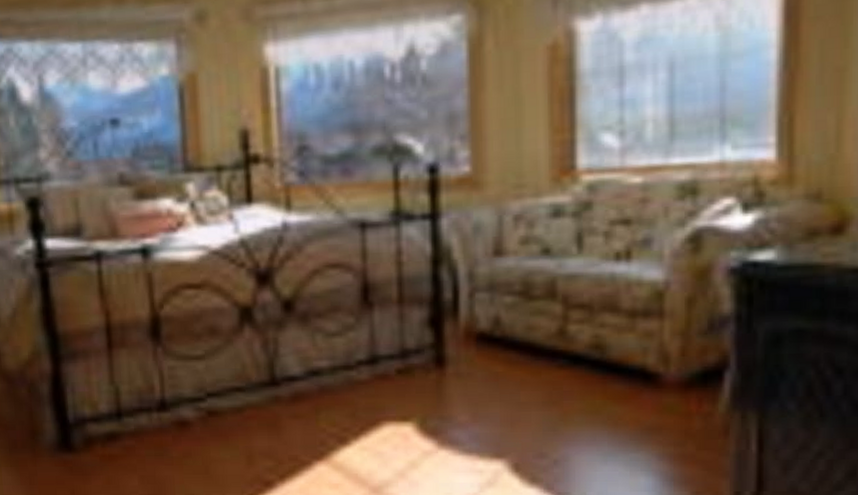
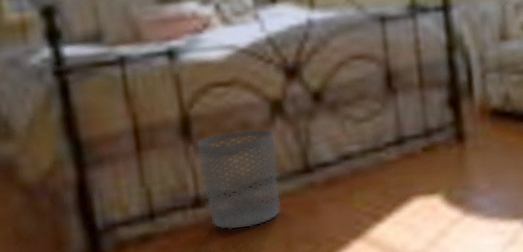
waste bin: none [164,334,245,438] -> present [196,128,282,231]

